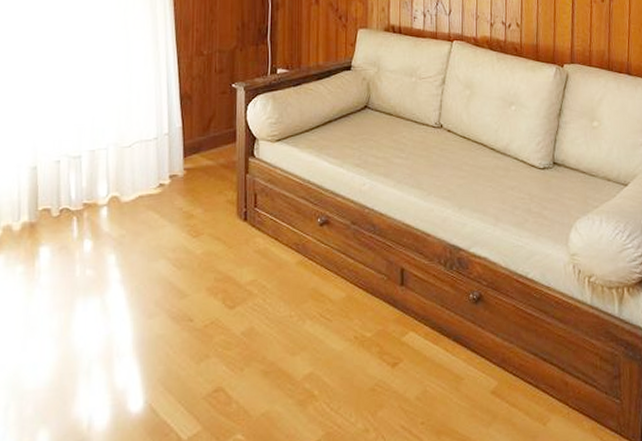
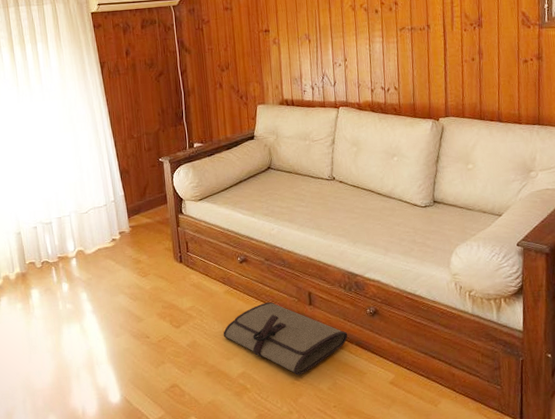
tool roll: none [290,279,445,379] -> present [223,302,348,375]

